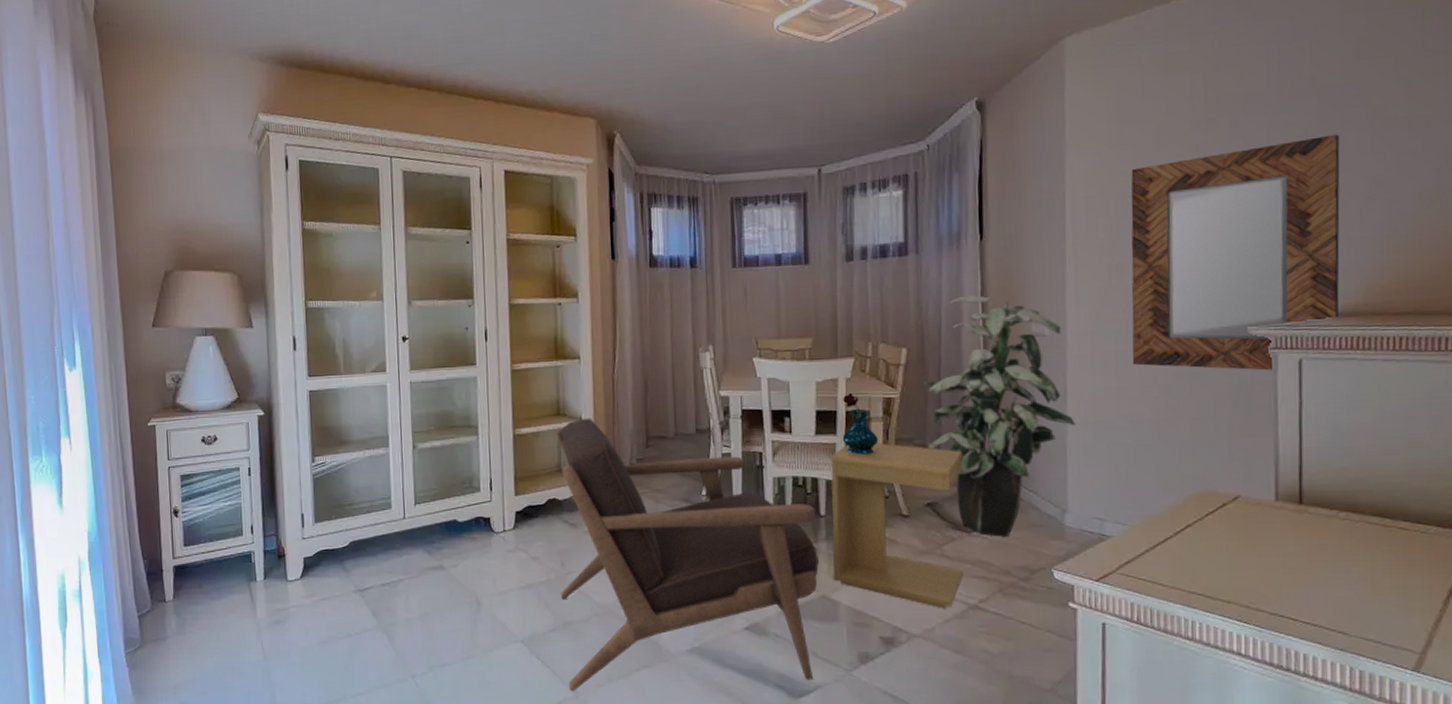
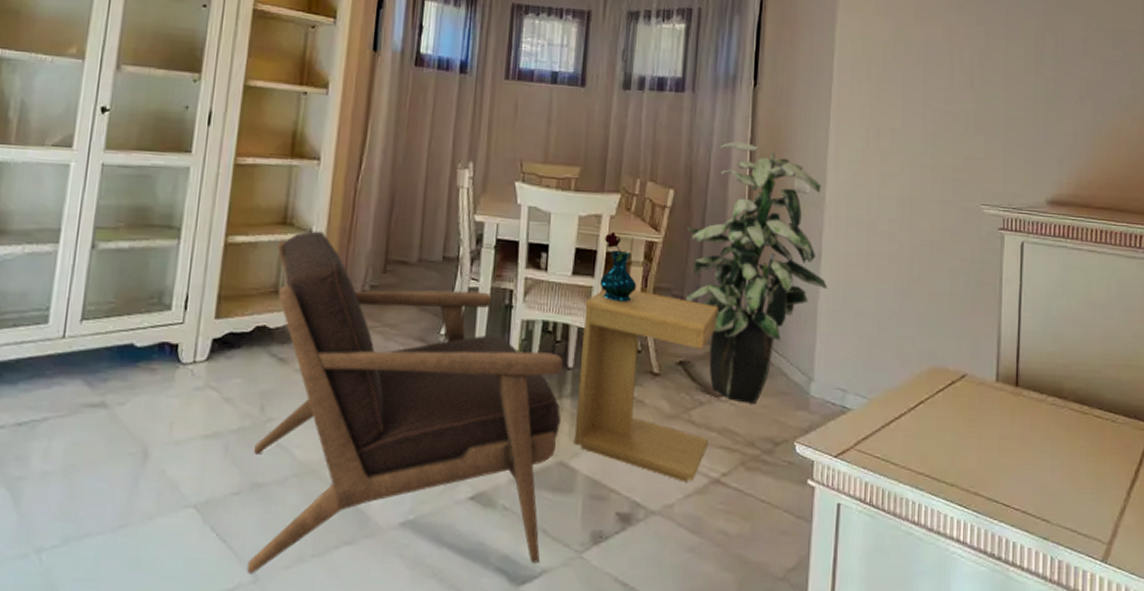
home mirror: present [1131,134,1340,371] -> none [881,34,1061,251]

